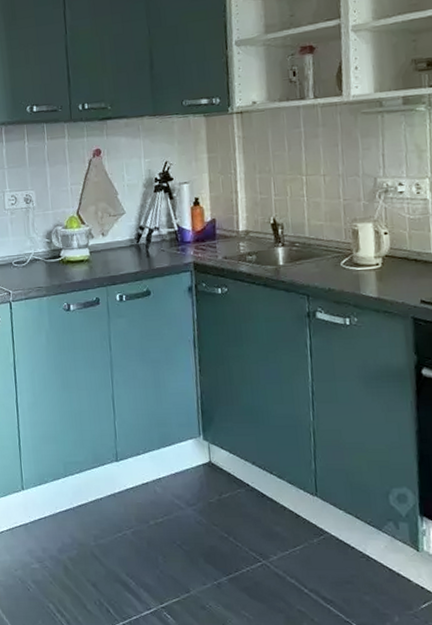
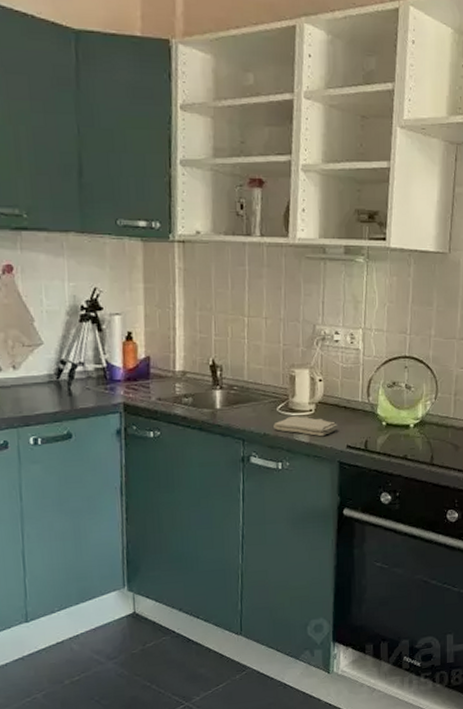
washcloth: none [338,271,408,292] -> present [273,416,337,437]

